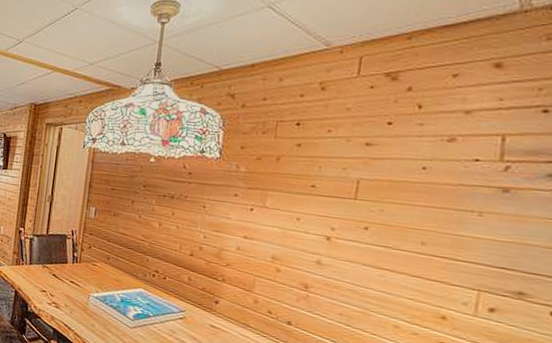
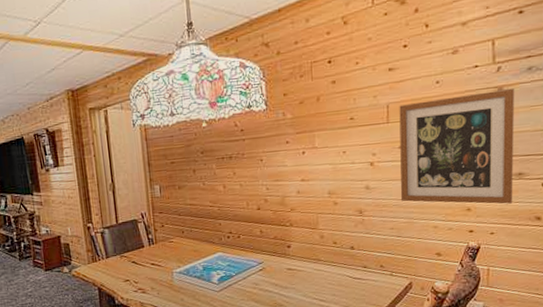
wall art: none [357,183,525,325] -> present [399,89,514,205]

